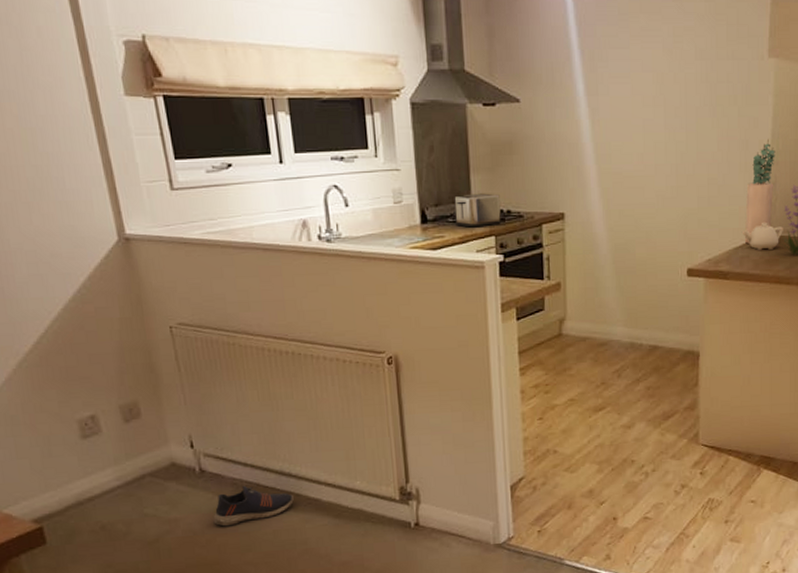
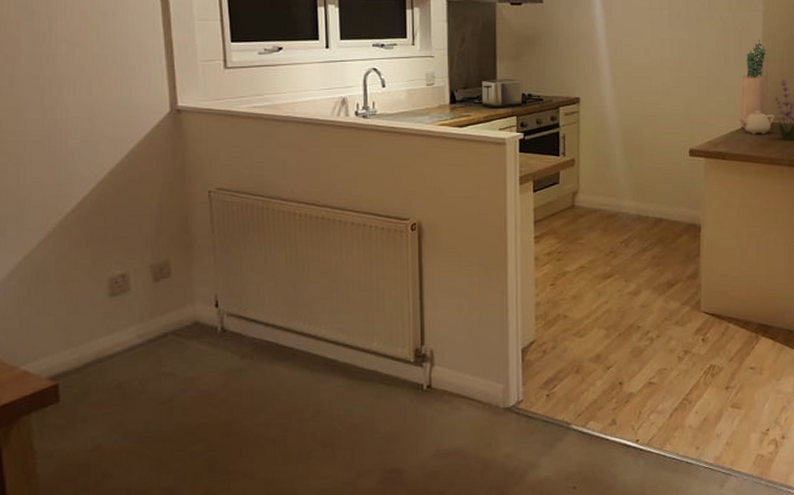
shoe: present [213,485,294,527] -> none [229,345,311,387]

